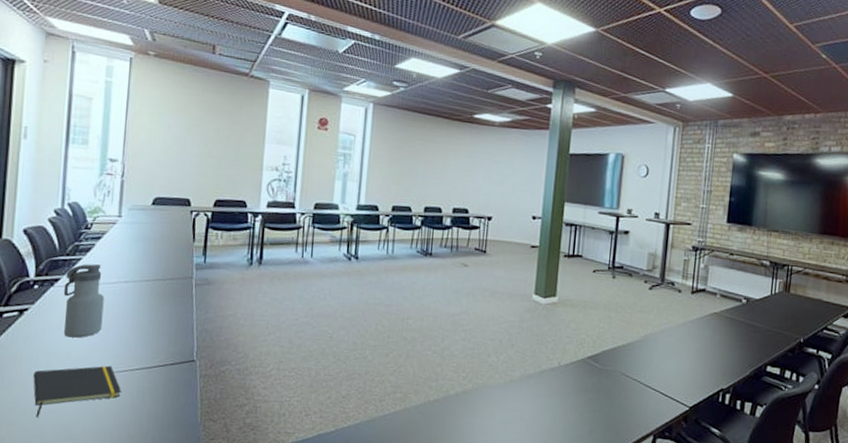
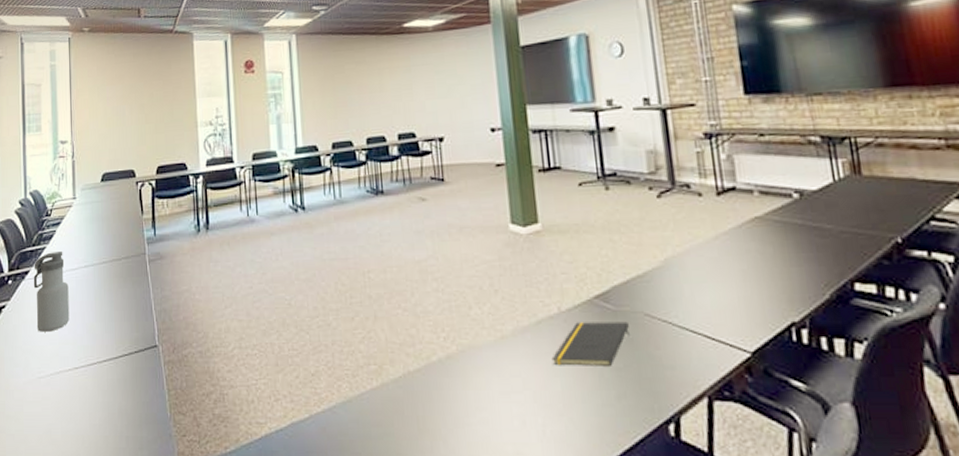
notepad: present [33,365,121,418] -> none [15,359,93,423]
notepad: none [547,375,609,409] -> present [553,321,630,366]

